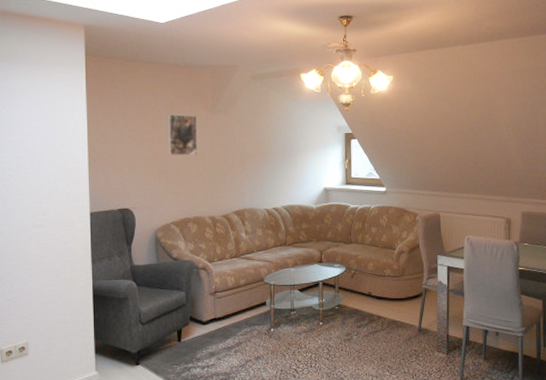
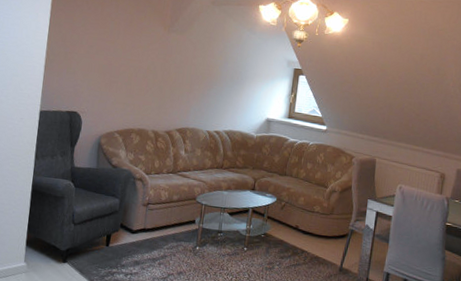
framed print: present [167,114,198,157] -> none [121,27,155,71]

